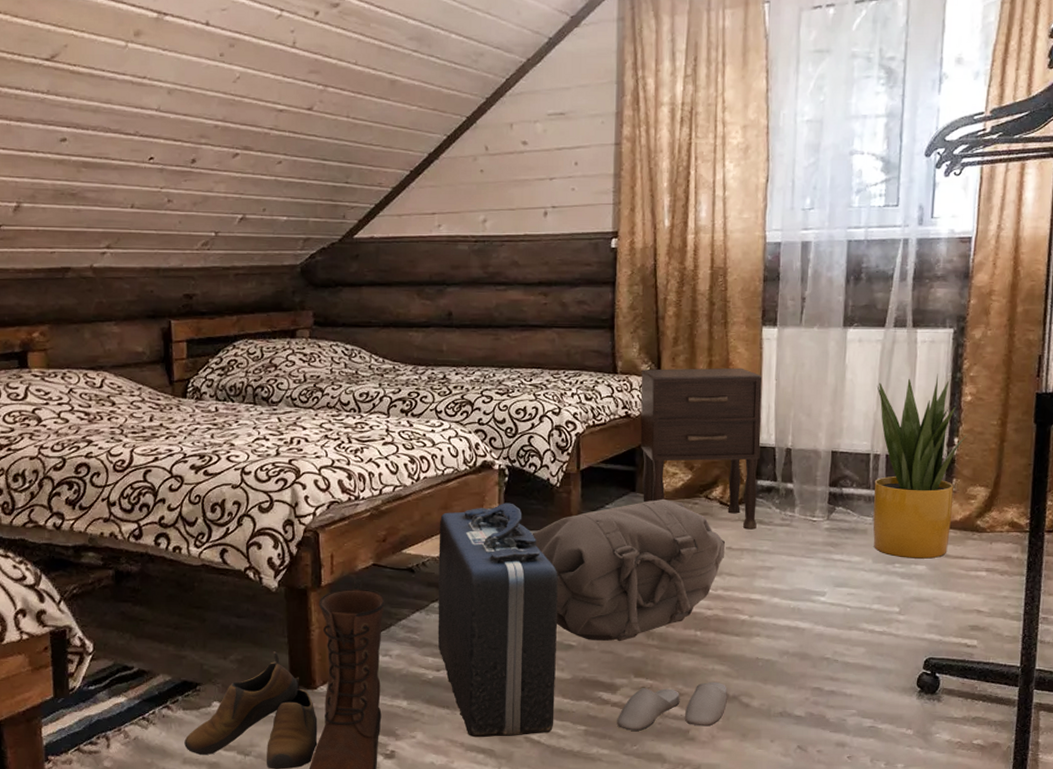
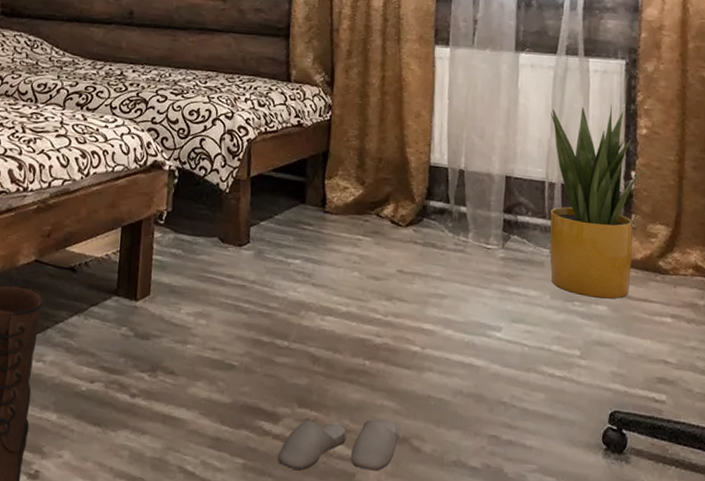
suitcase: present [437,502,559,738] -> none [94,205,224,465]
duffel bag: present [532,498,726,642] -> none [198,213,397,366]
nightstand: present [640,367,763,530] -> none [312,79,435,253]

